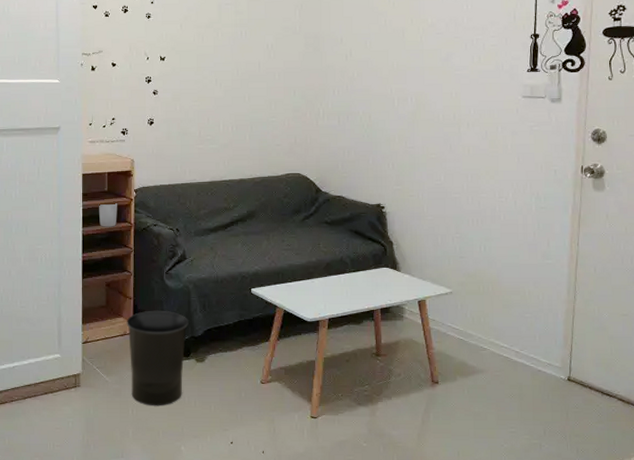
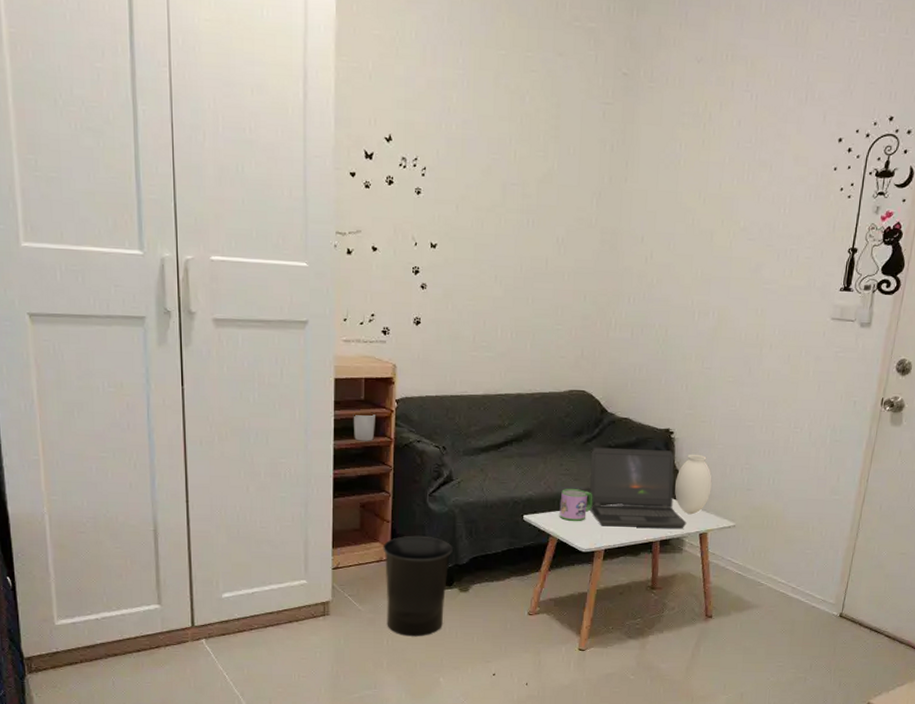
mug: none [284,263,315,292] -> present [559,489,593,521]
laptop computer: none [309,223,405,297] -> present [590,447,687,529]
vase: none [391,226,426,283] -> present [675,454,712,515]

